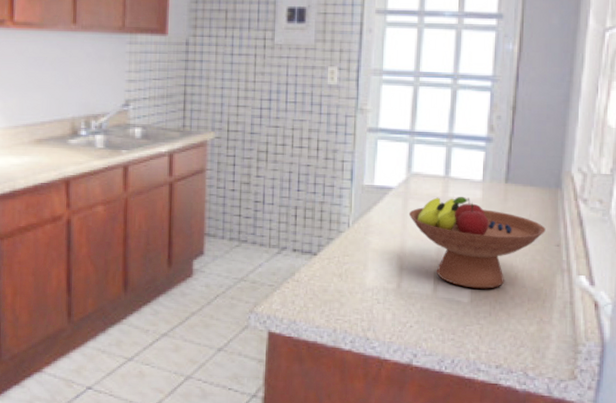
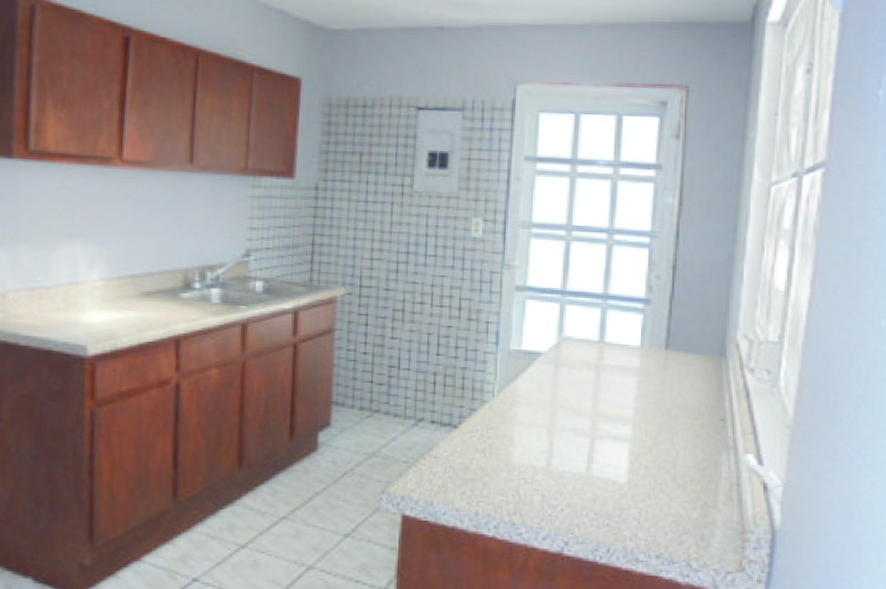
fruit bowl: present [408,196,546,289] -> none [559,363,709,468]

